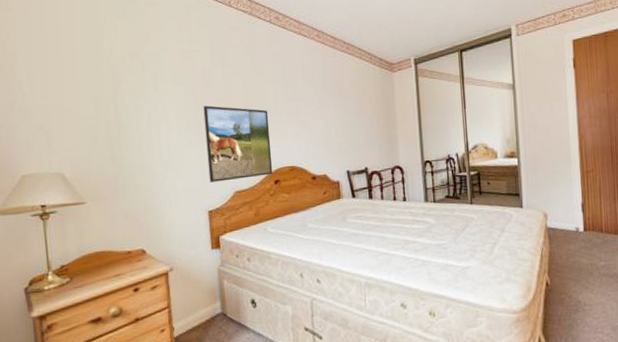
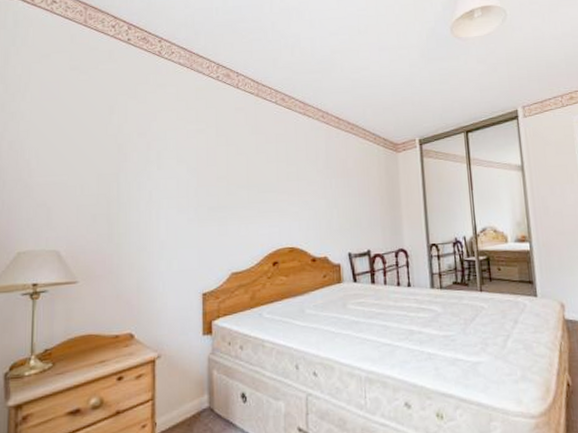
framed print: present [203,105,273,182] -> none [204,184,272,263]

